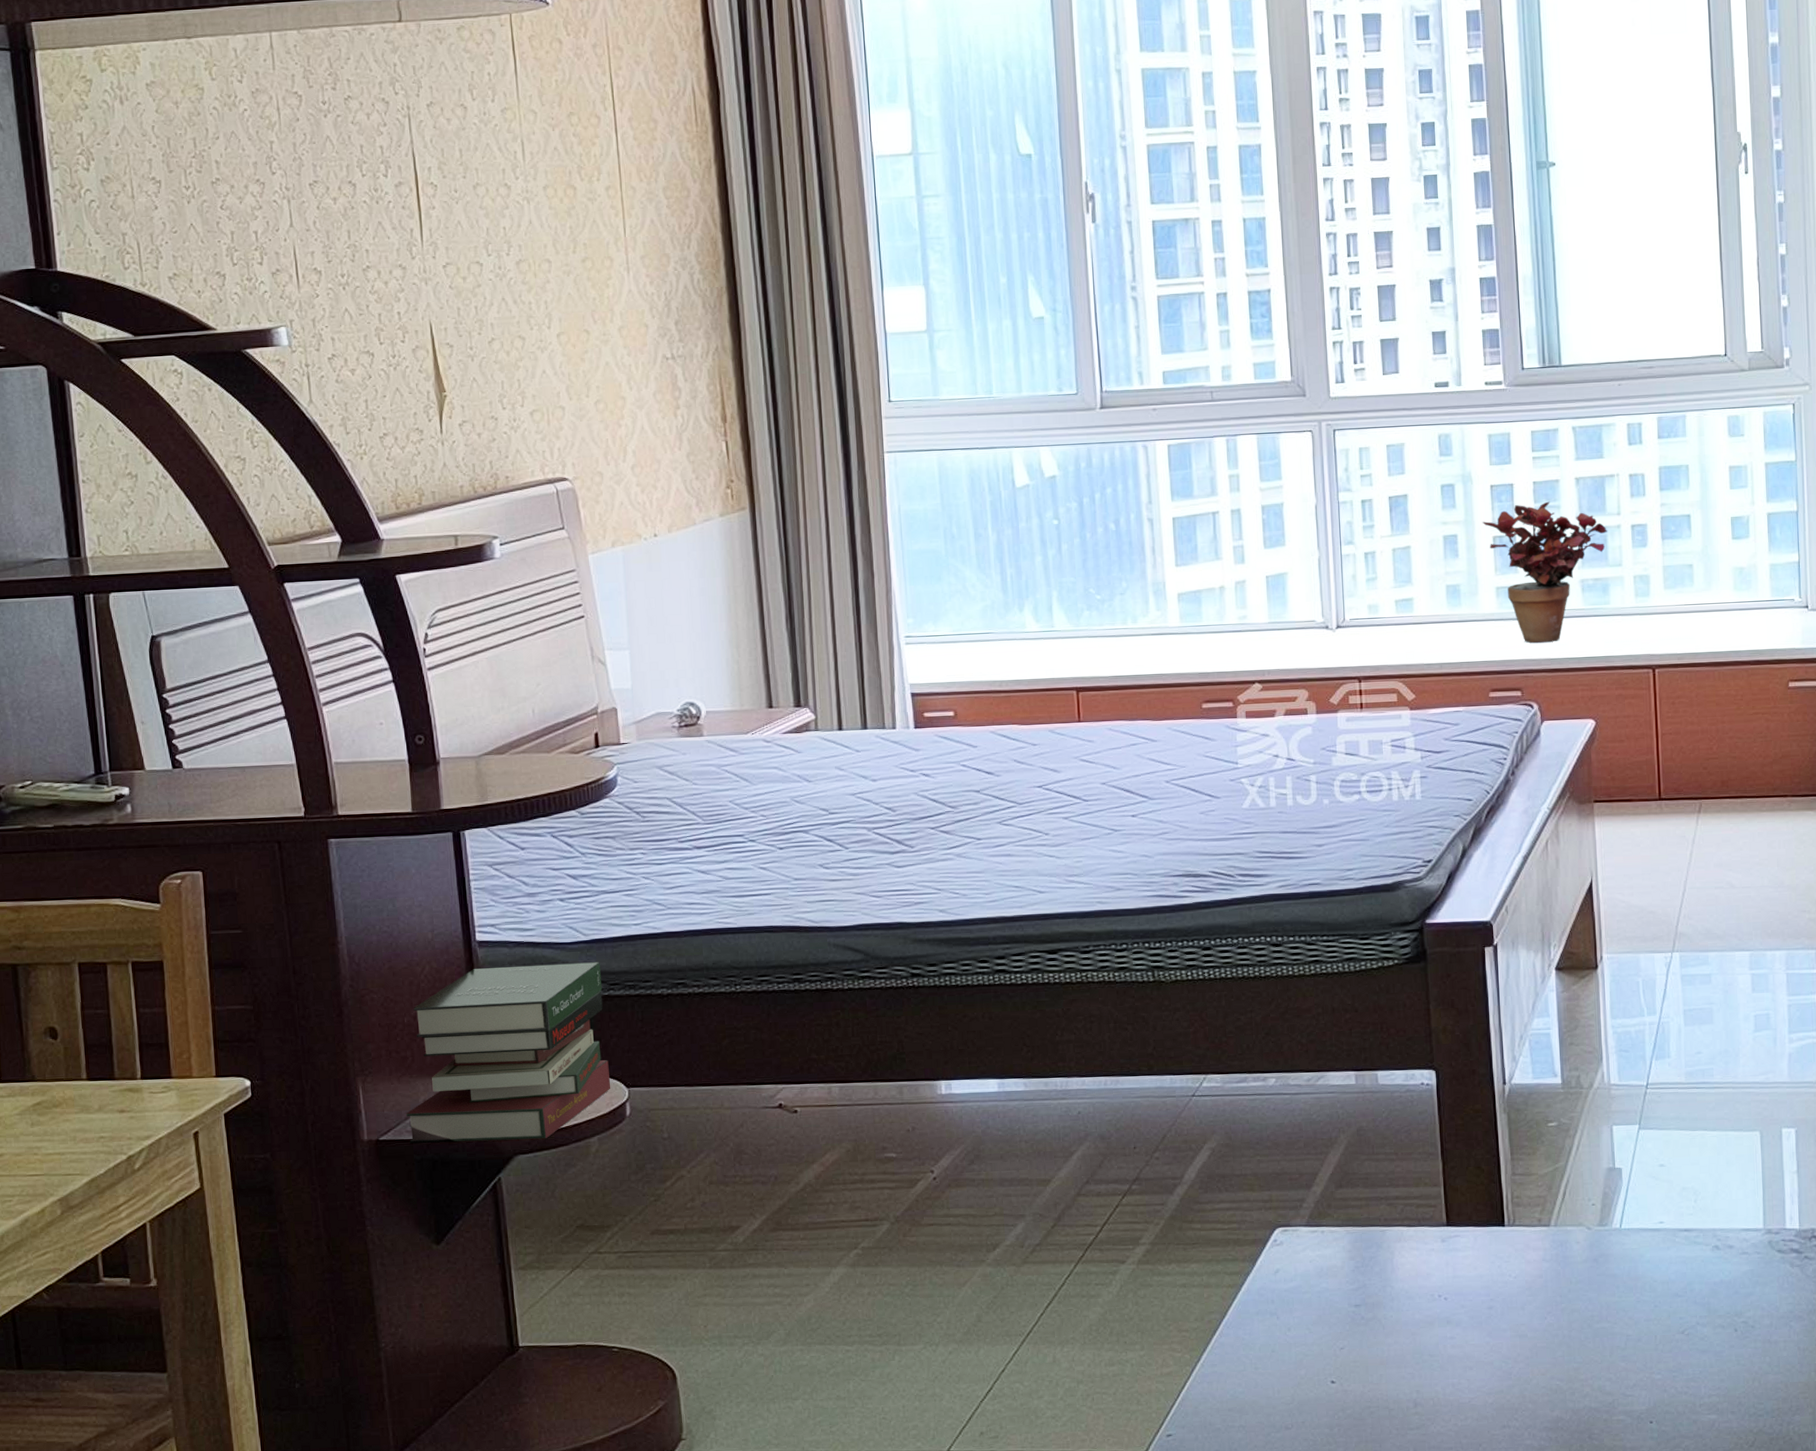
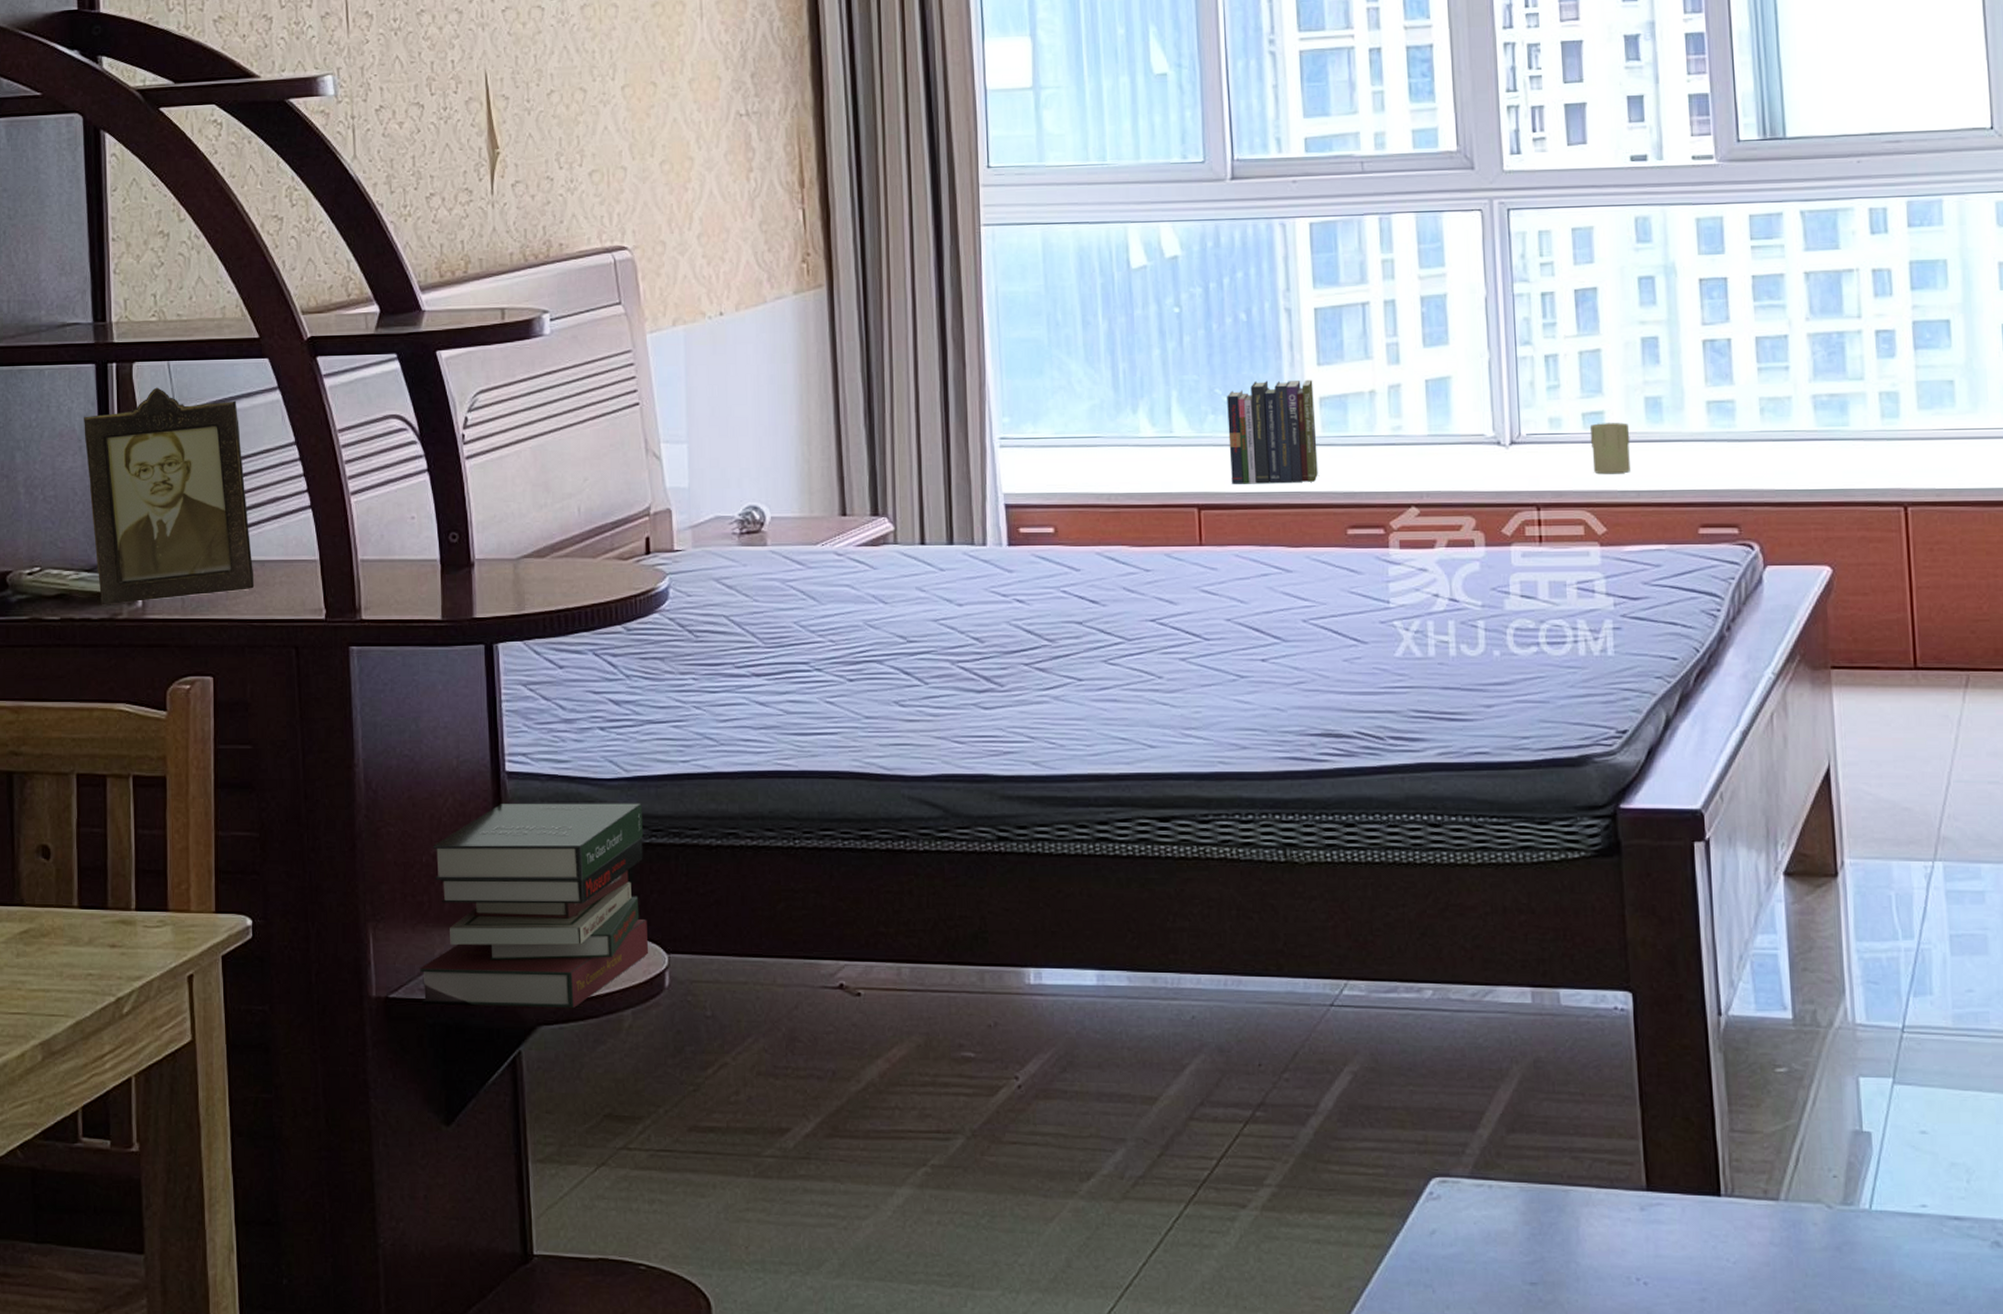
photo frame: none [65,615,237,813] -> present [84,387,255,606]
books: none [1100,578,1177,670] -> present [1227,379,1318,485]
candle: none [1401,607,1434,650] -> present [1589,422,1630,473]
potted plant: present [1482,501,1607,643] -> none [1689,299,1845,470]

